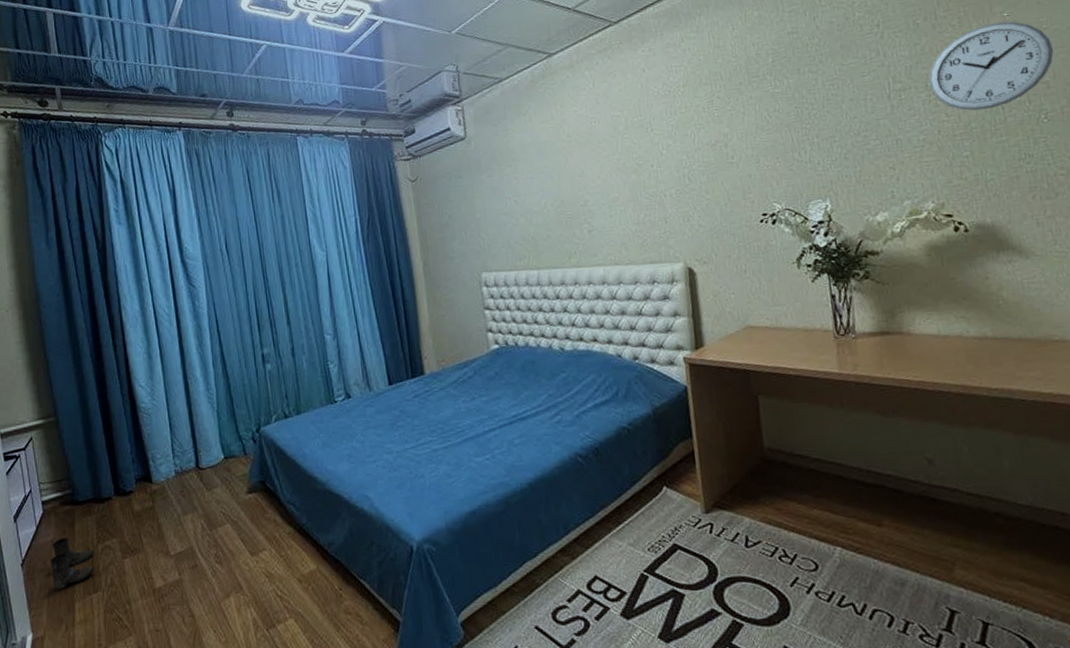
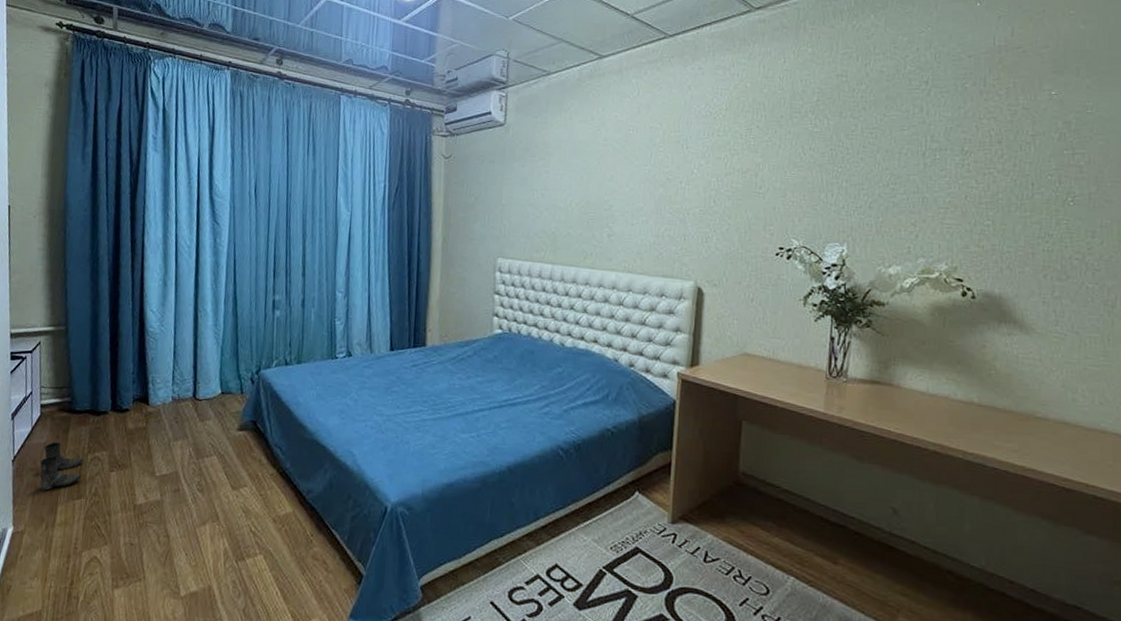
wall clock: present [928,21,1054,111] -> none [965,99,1093,183]

